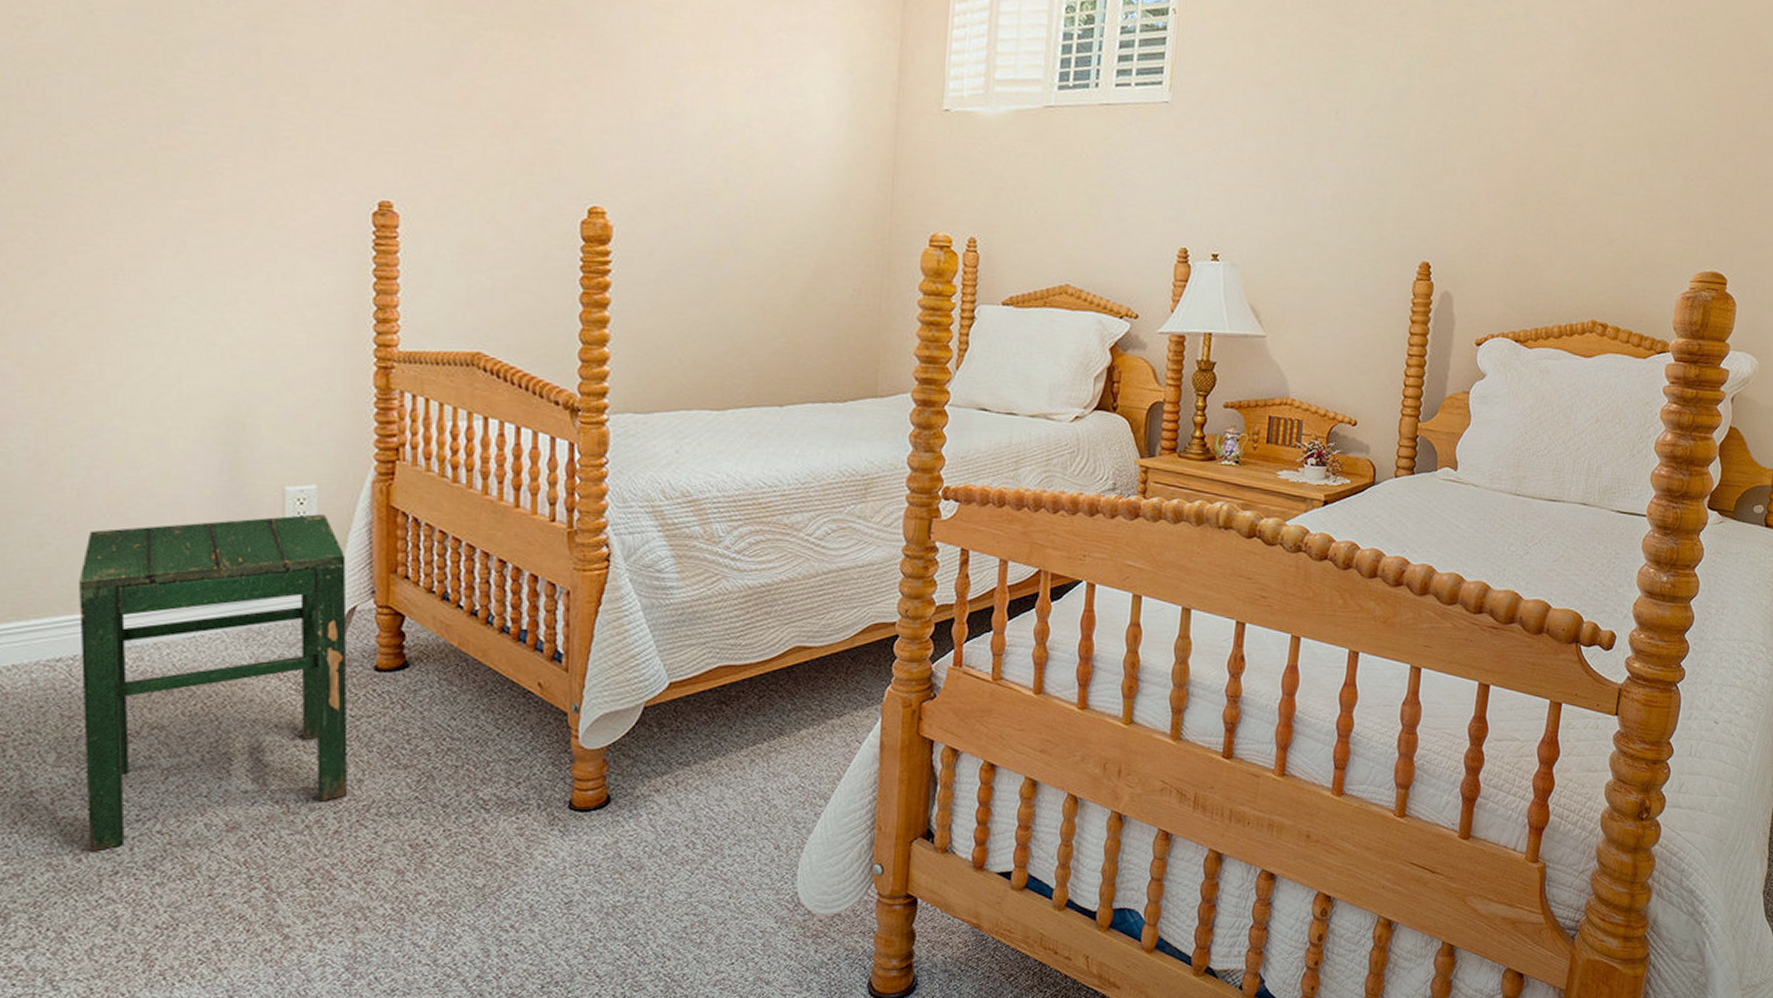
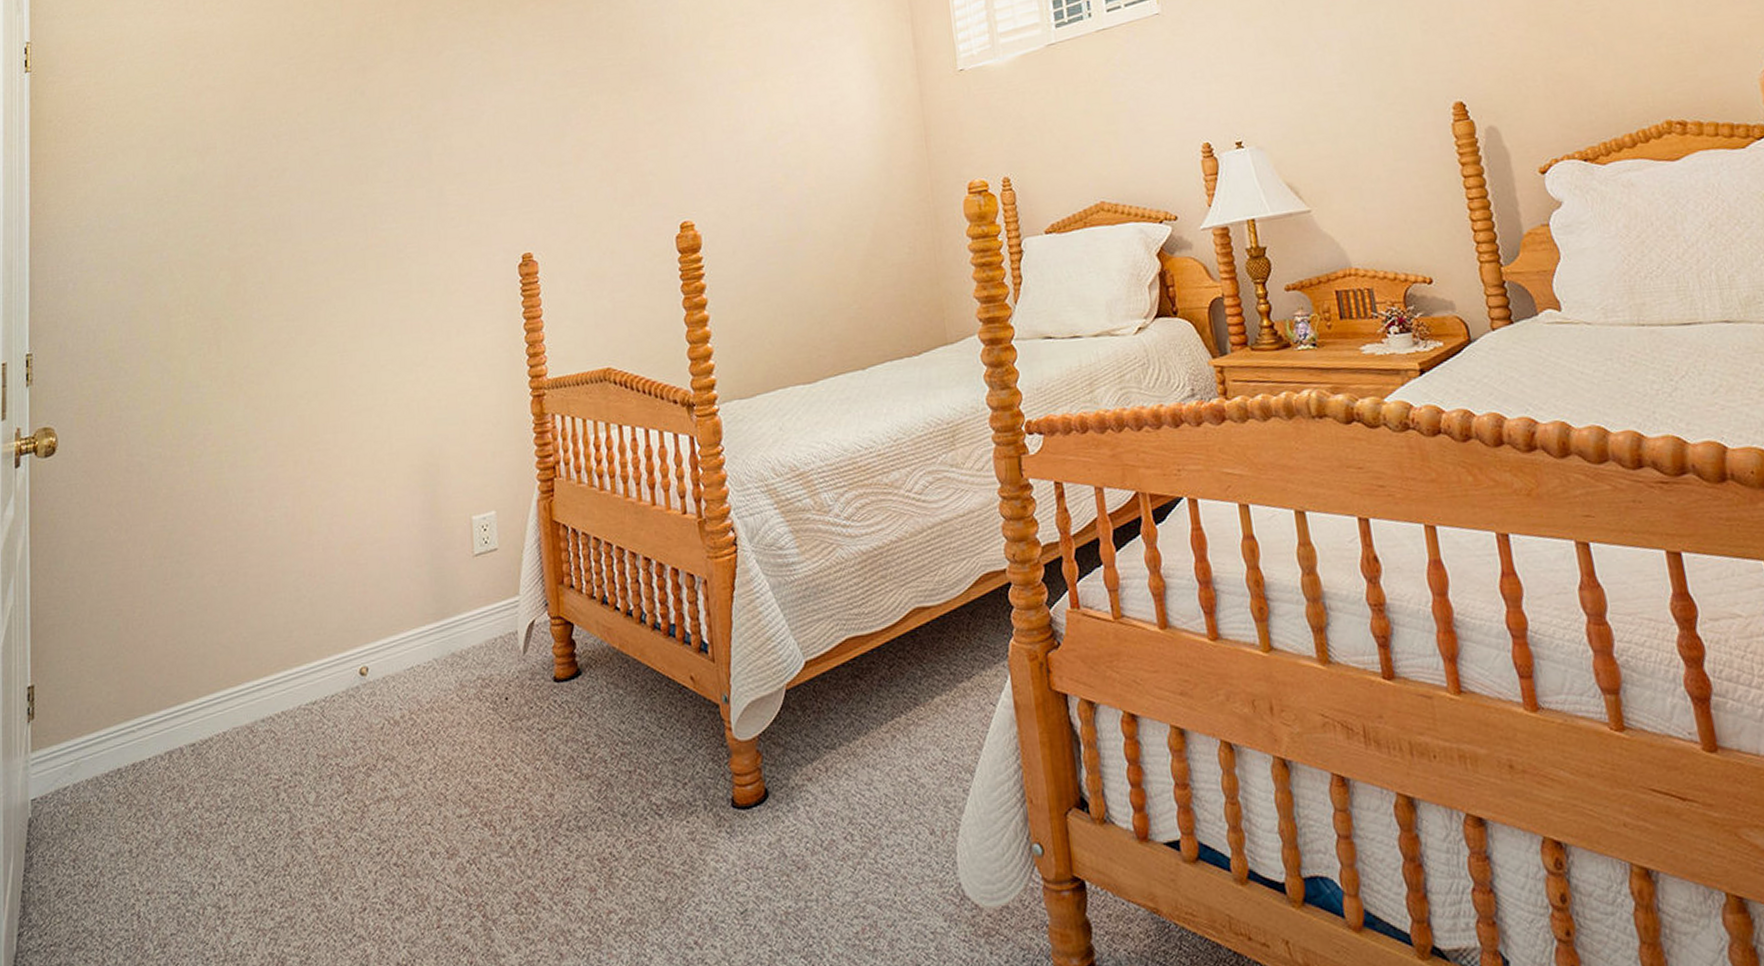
stool: present [79,513,348,852] -> none [326,536,543,889]

